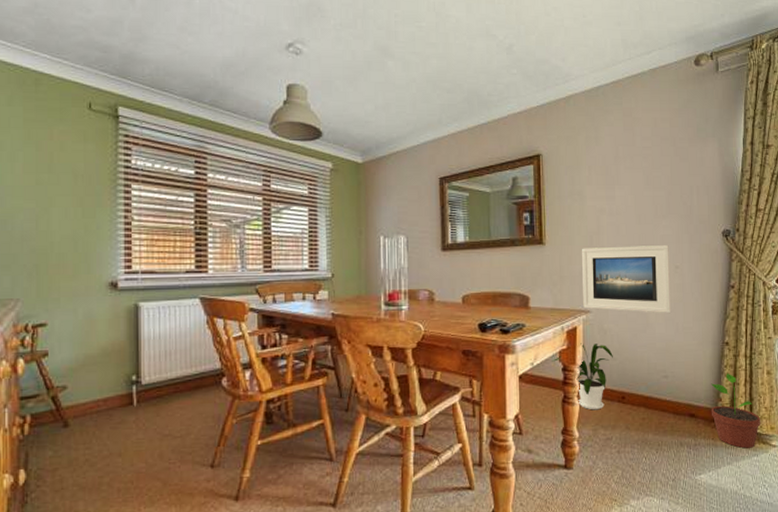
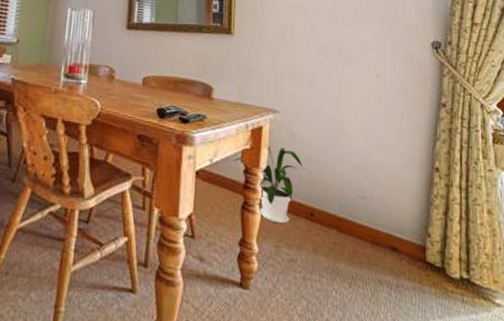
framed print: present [582,245,672,314] -> none [271,43,371,126]
potted plant: present [711,373,760,449] -> none [417,204,480,303]

